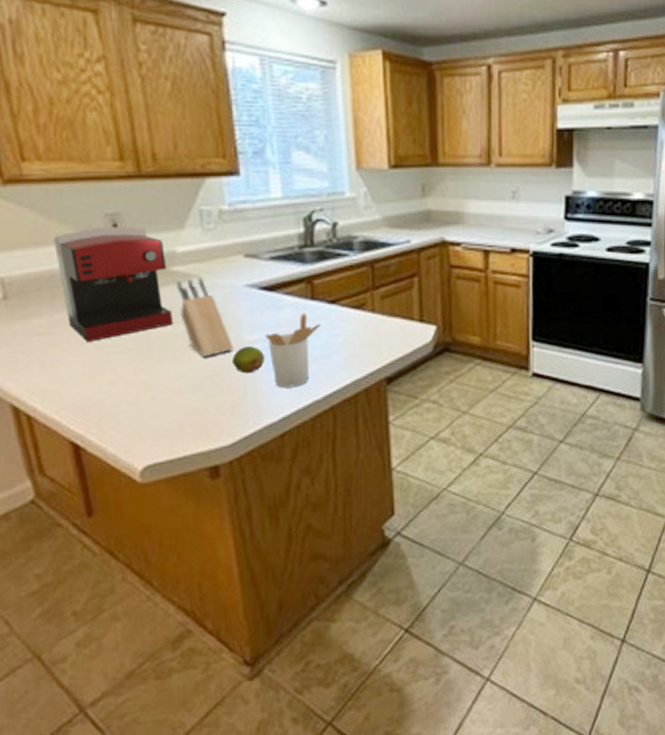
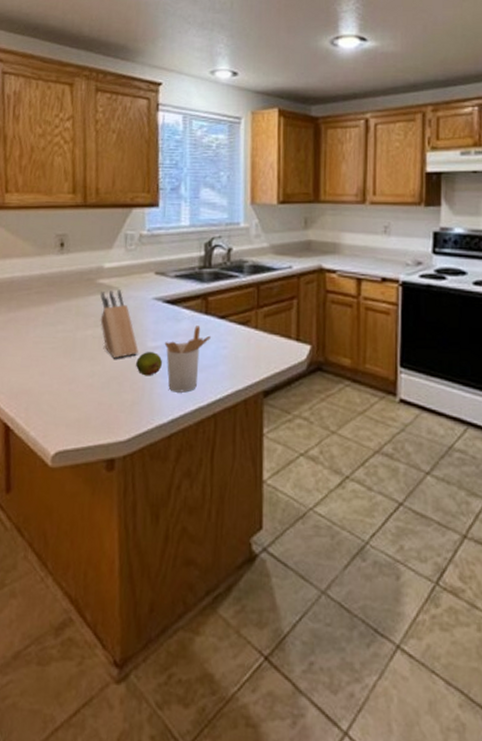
coffee maker: present [54,226,174,342] -> none [17,245,96,338]

